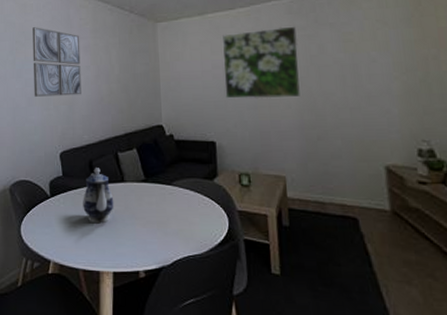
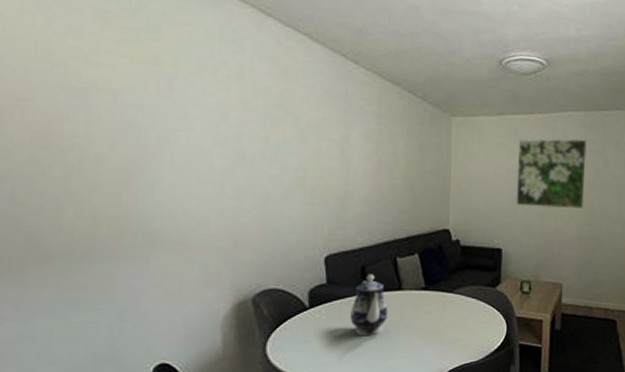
wall art: present [32,27,81,97] -> none [294,99,360,190]

